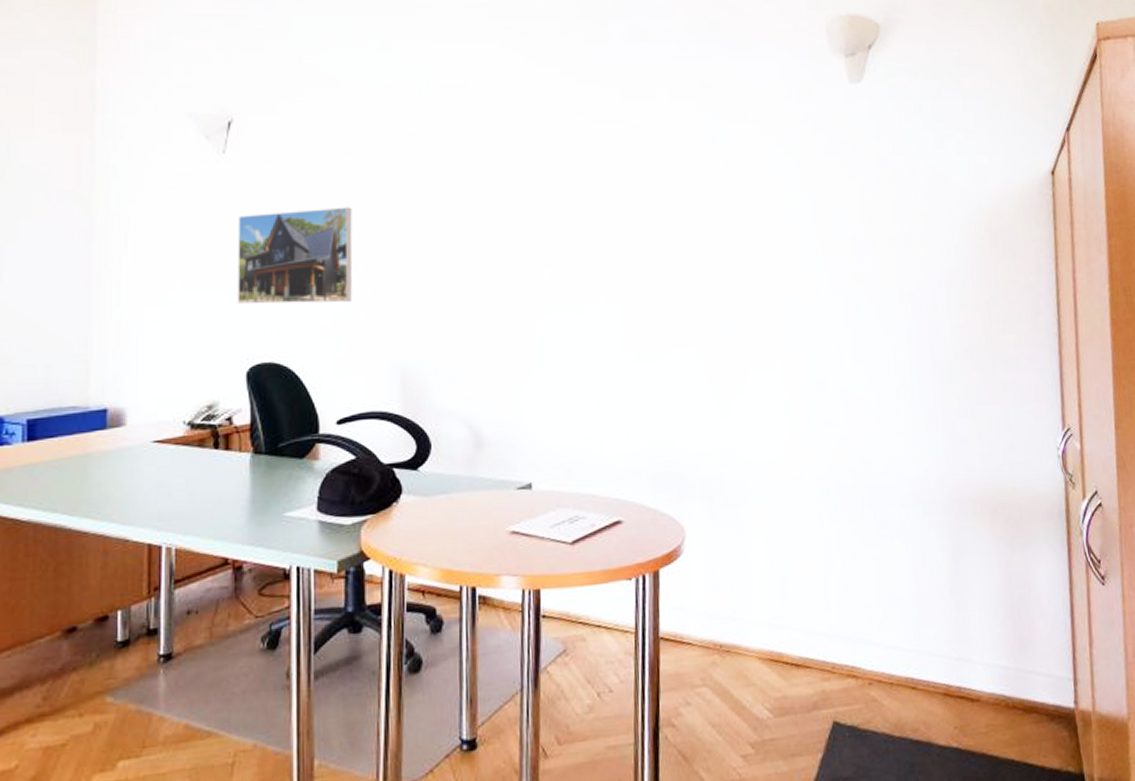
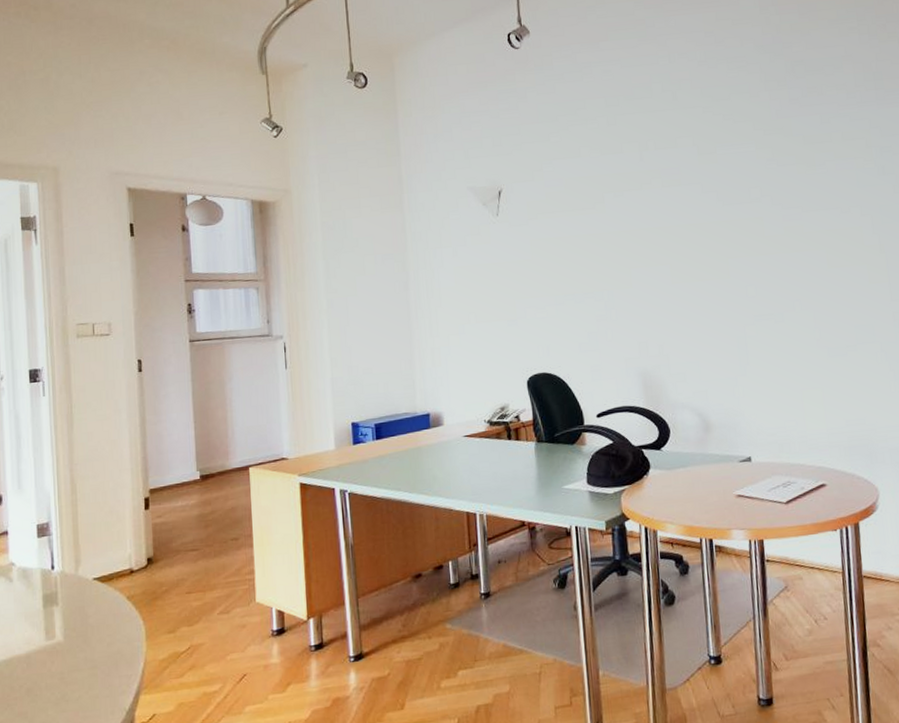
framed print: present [237,207,353,304] -> none [512,249,601,329]

